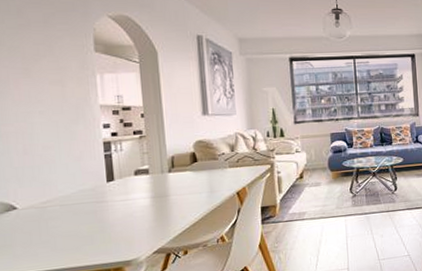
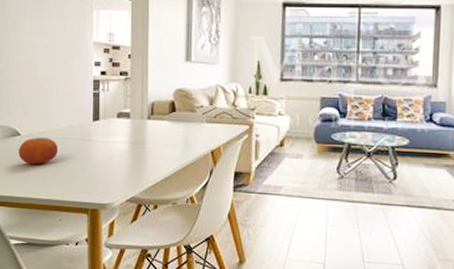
fruit: none [16,206,68,237] -> present [19,137,59,165]

